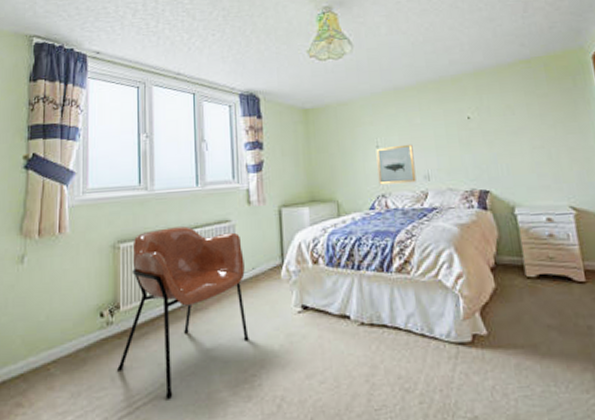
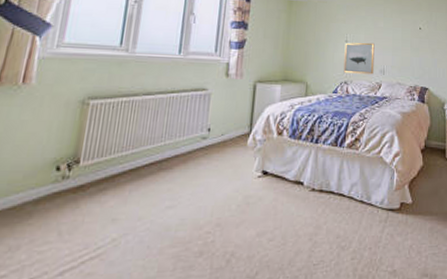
armchair: present [117,226,249,400] -> none [66,90,215,255]

